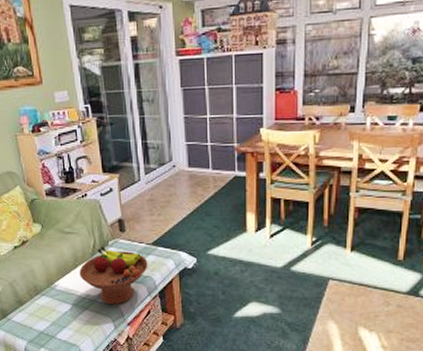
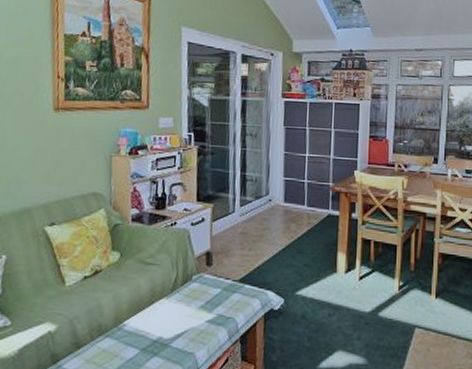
fruit bowl: present [79,246,148,305] -> none [154,281,232,351]

